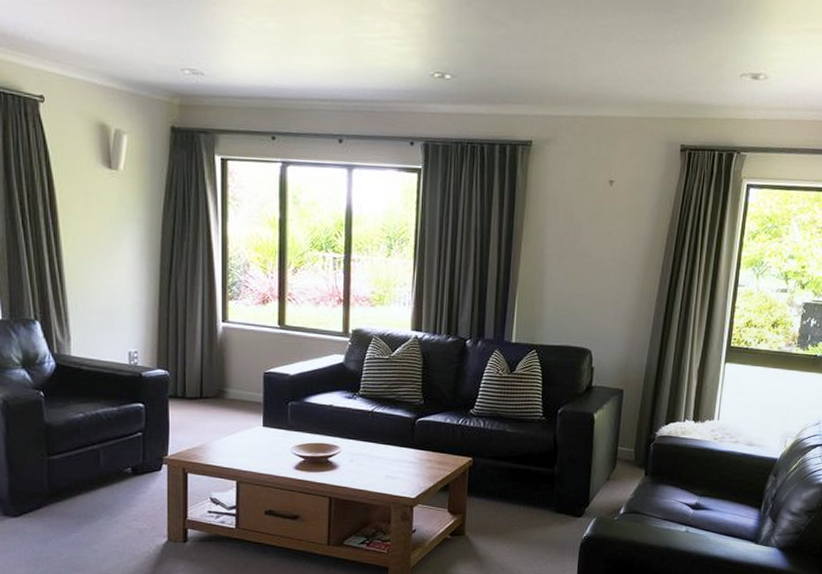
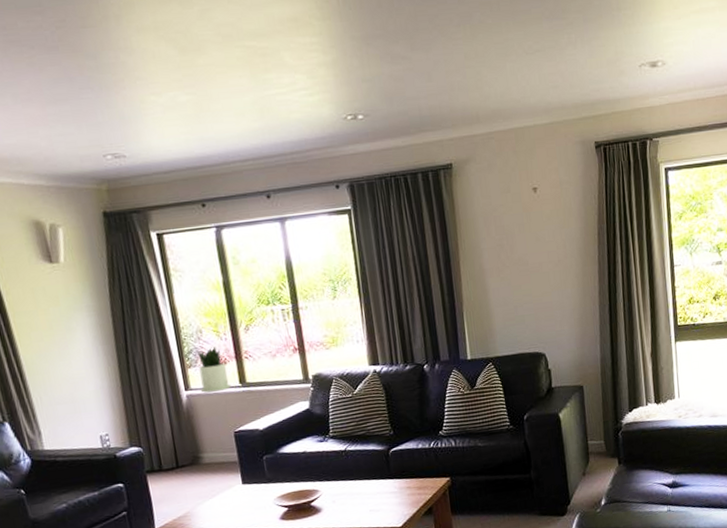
planter: none [237,282,269,329] -> present [196,346,231,393]

